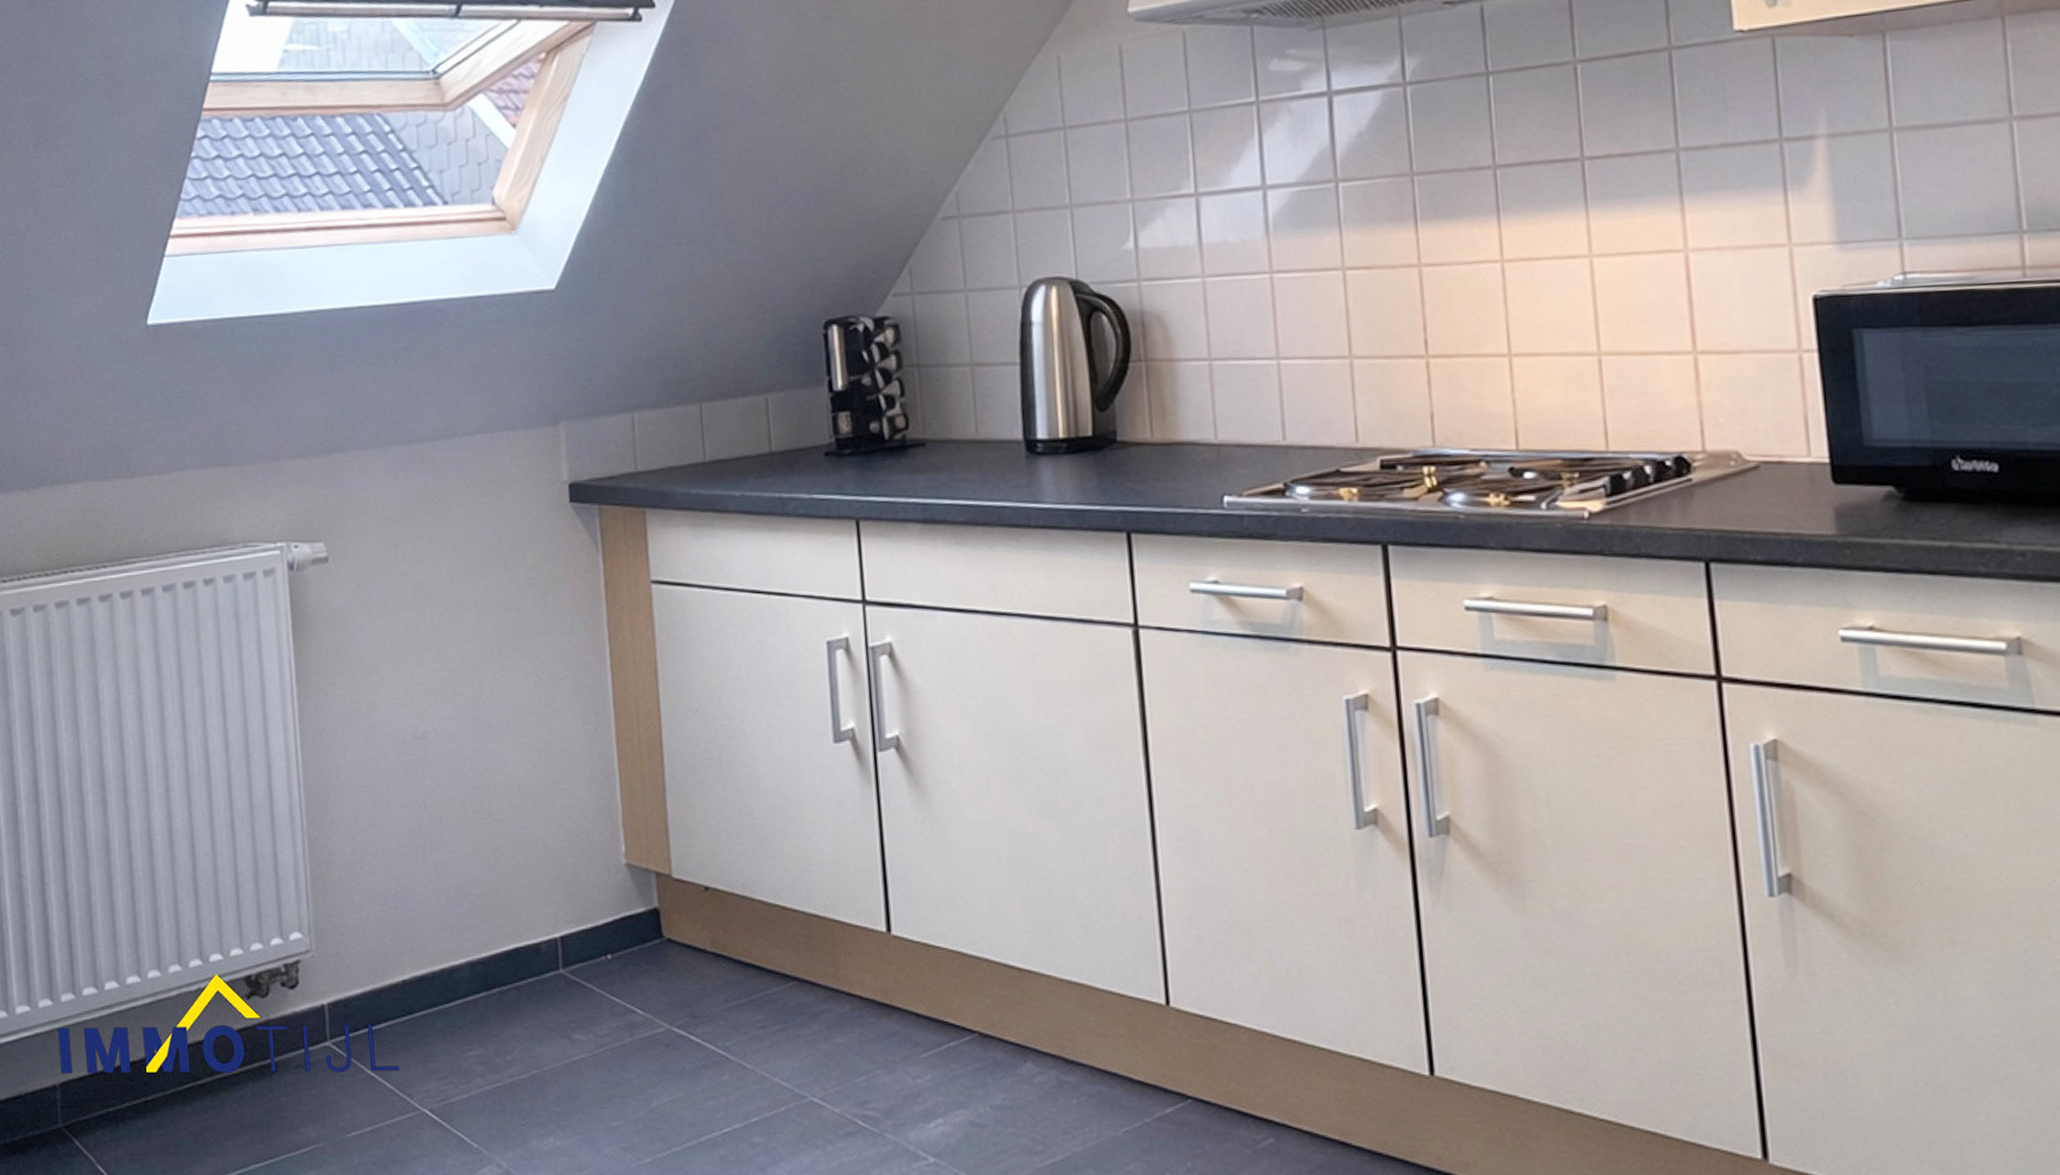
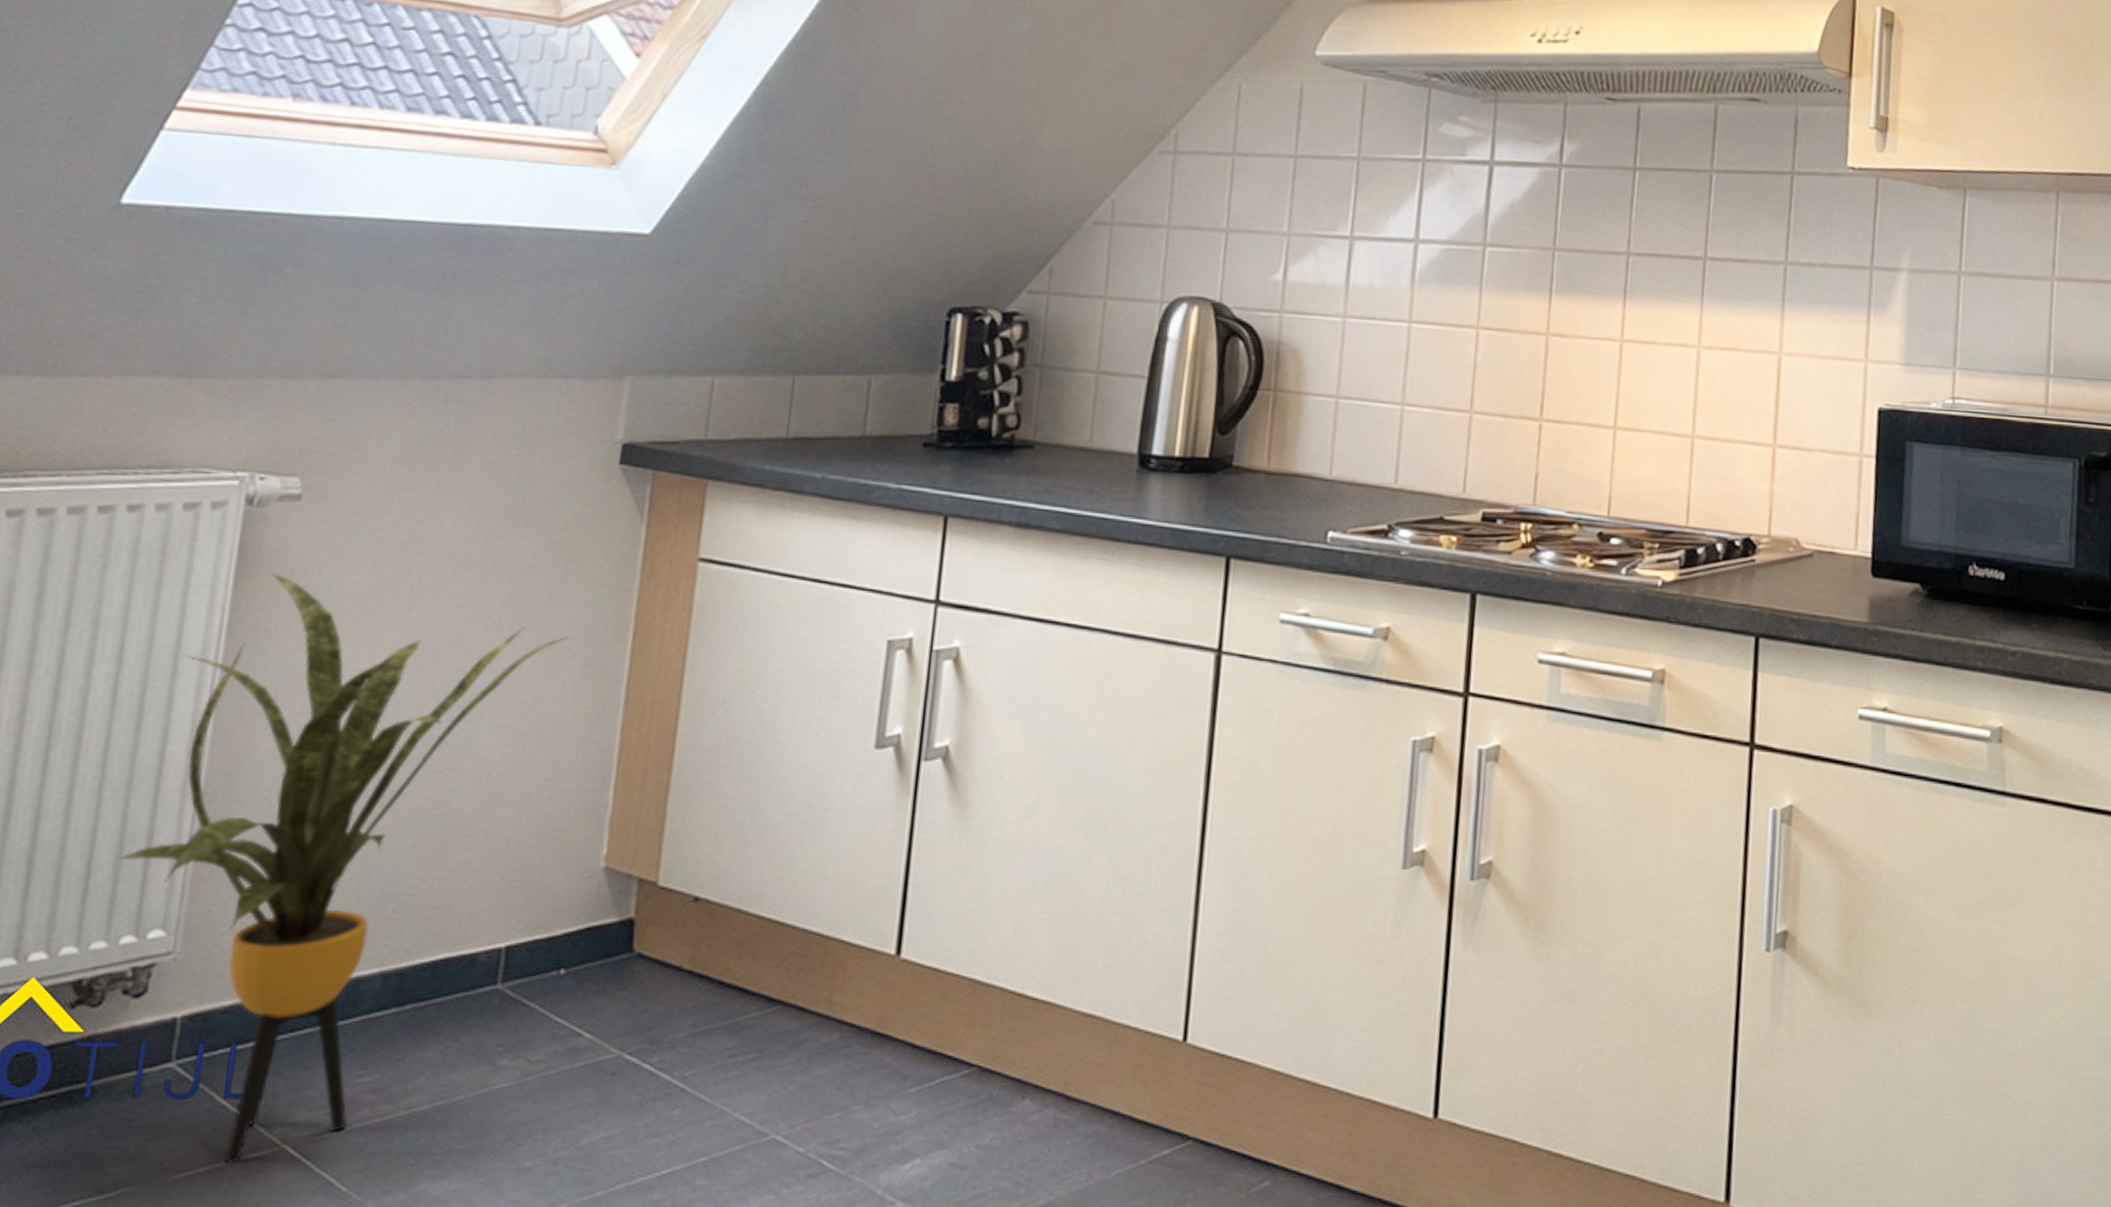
house plant: none [256,625,562,1125] -> present [118,572,573,1164]

